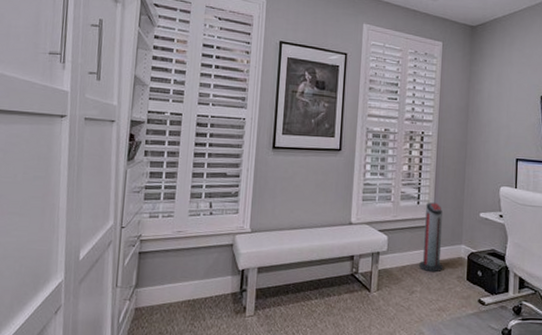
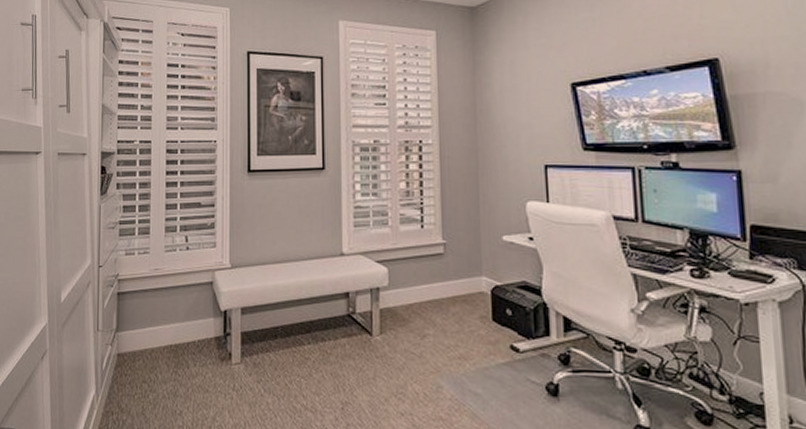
air purifier: present [419,202,444,273] -> none [430,225,460,312]

